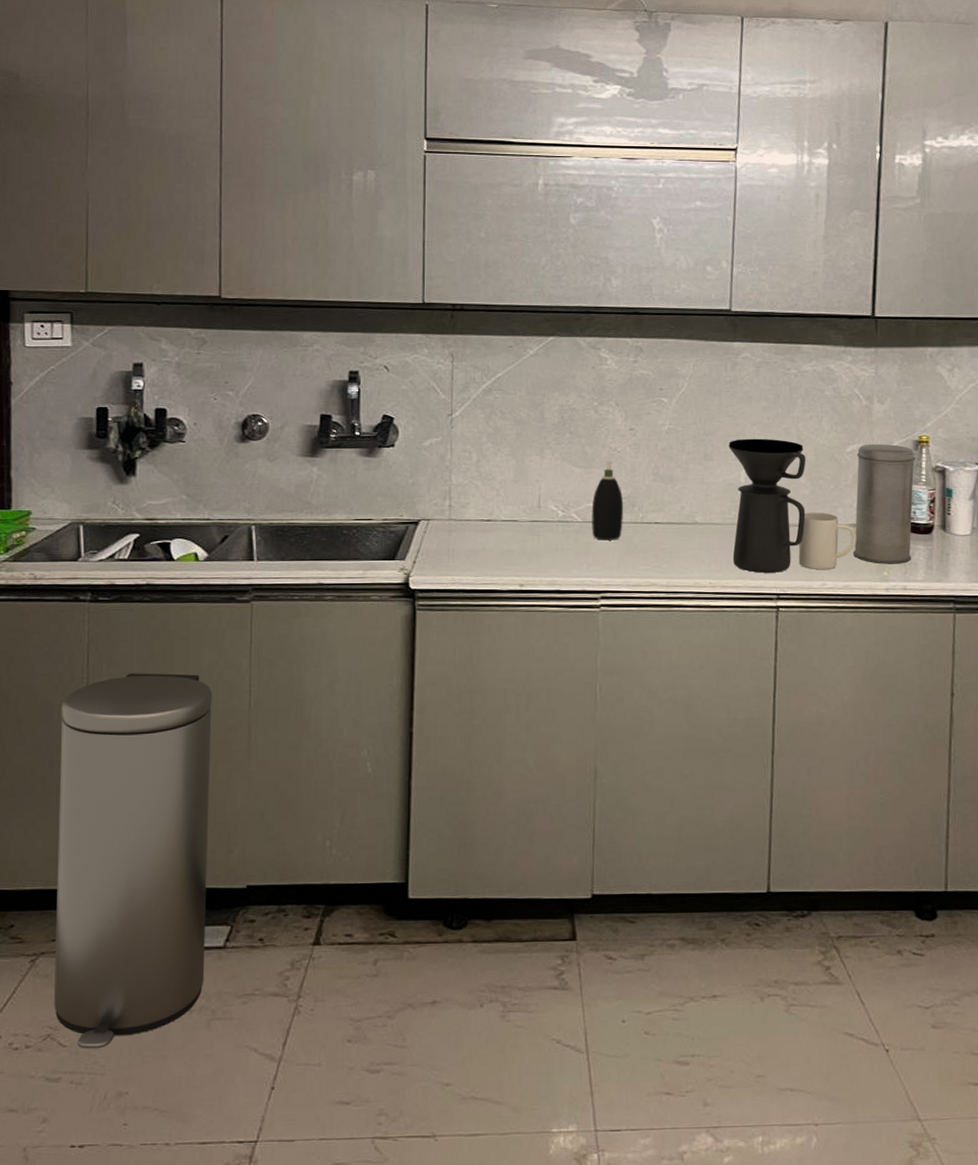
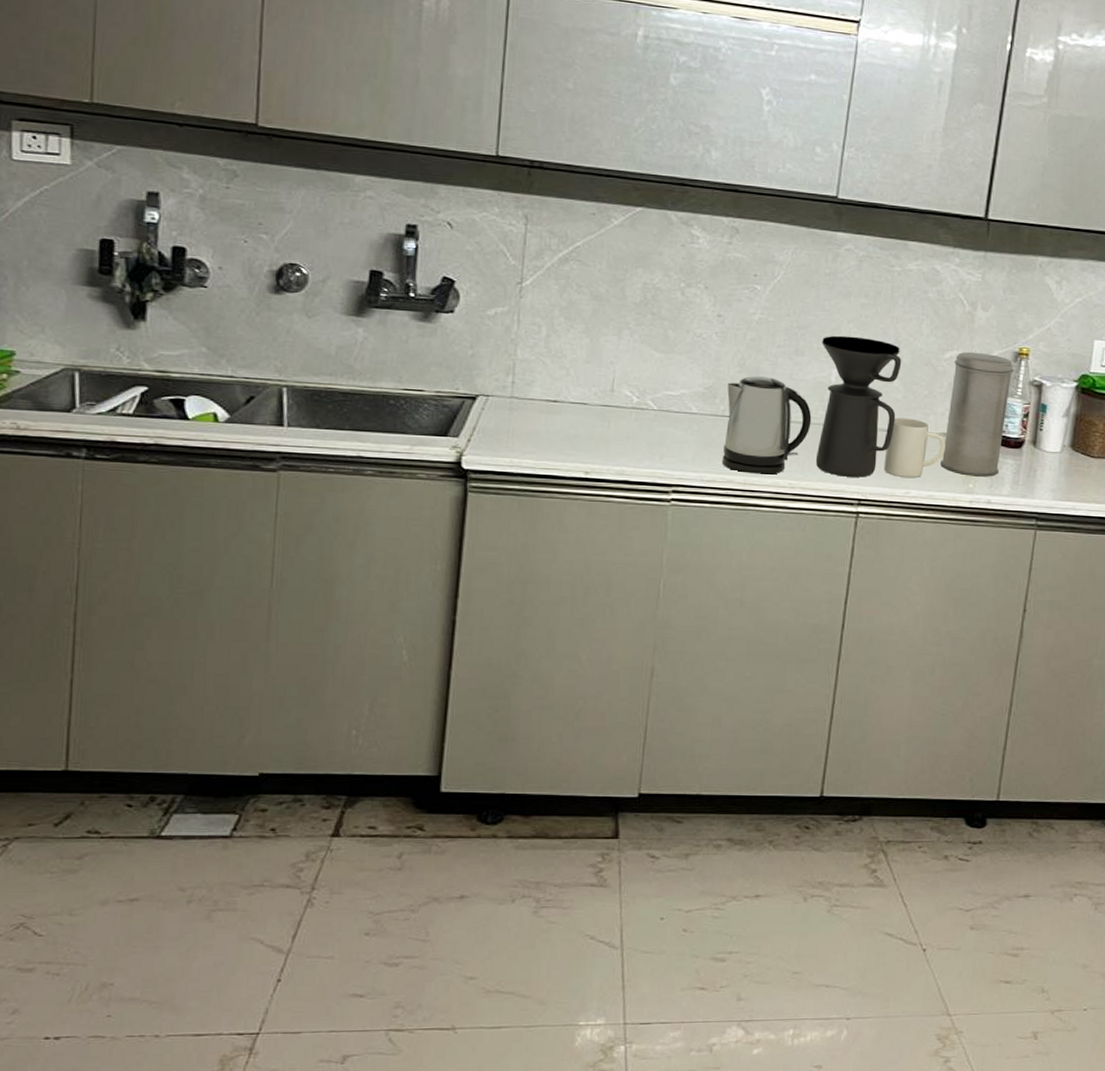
pedal bin: present [54,673,212,1049] -> none [29,541,228,939]
soap dispenser: present [591,460,624,540] -> none [668,346,705,432]
kettle: none [644,483,726,576] -> present [721,376,812,475]

